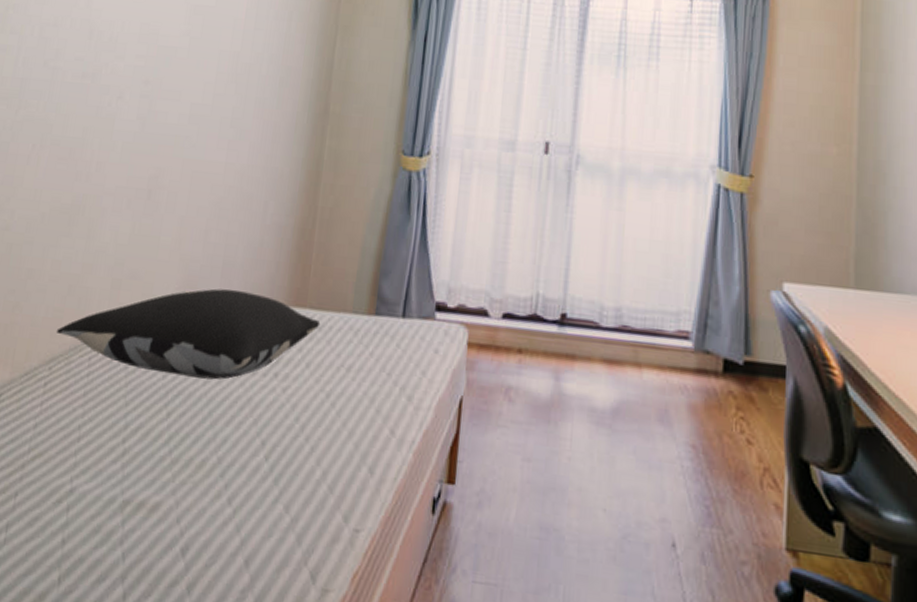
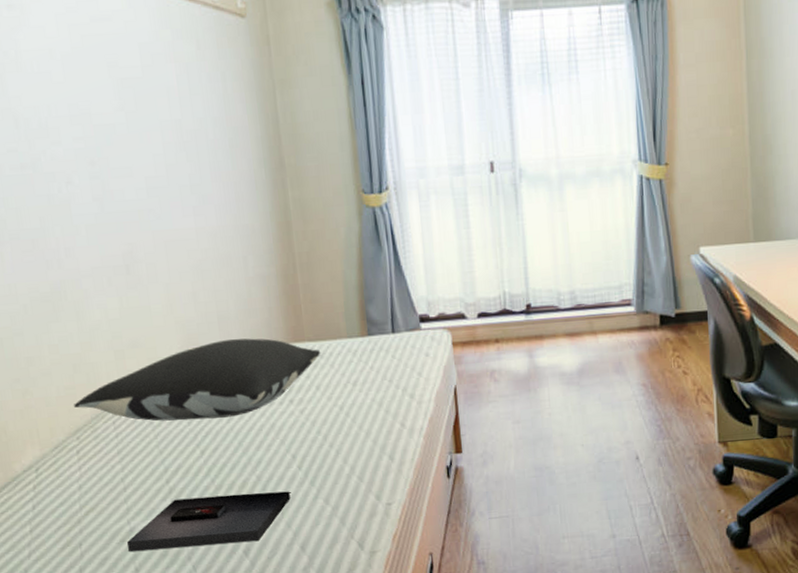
book: none [62,464,249,539] -> present [127,491,291,551]

